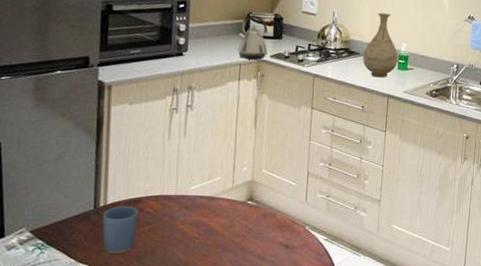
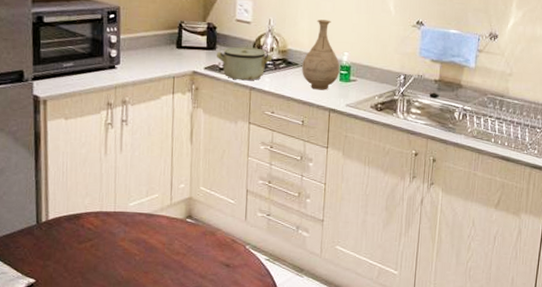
mug: present [102,205,139,253] -> none [45,221,80,268]
kettle: present [237,15,268,60] -> none [169,24,202,73]
cooking pot: none [282,36,336,69] -> present [216,47,273,81]

